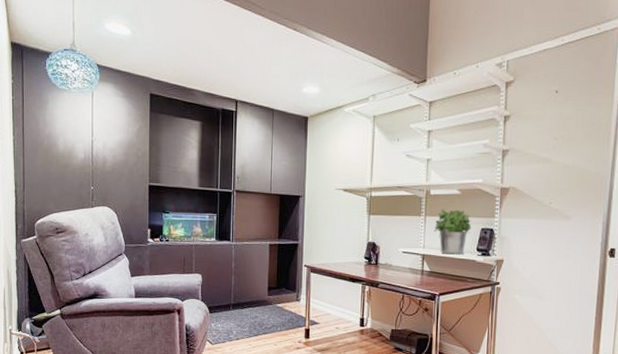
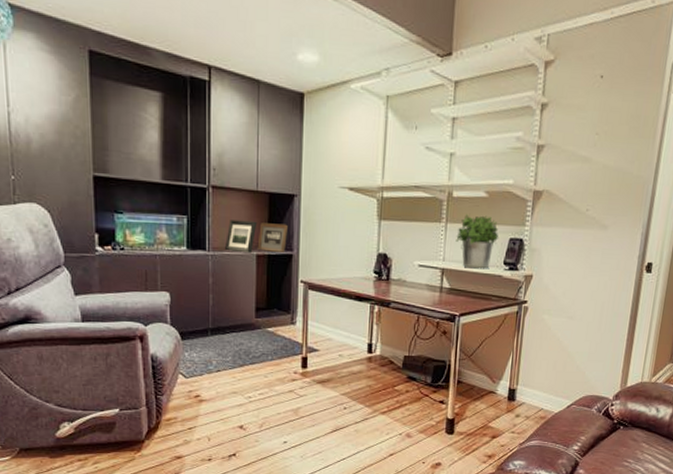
picture frame: none [244,216,271,243] -> present [224,220,258,254]
picture frame: none [270,218,294,243] -> present [257,223,288,254]

